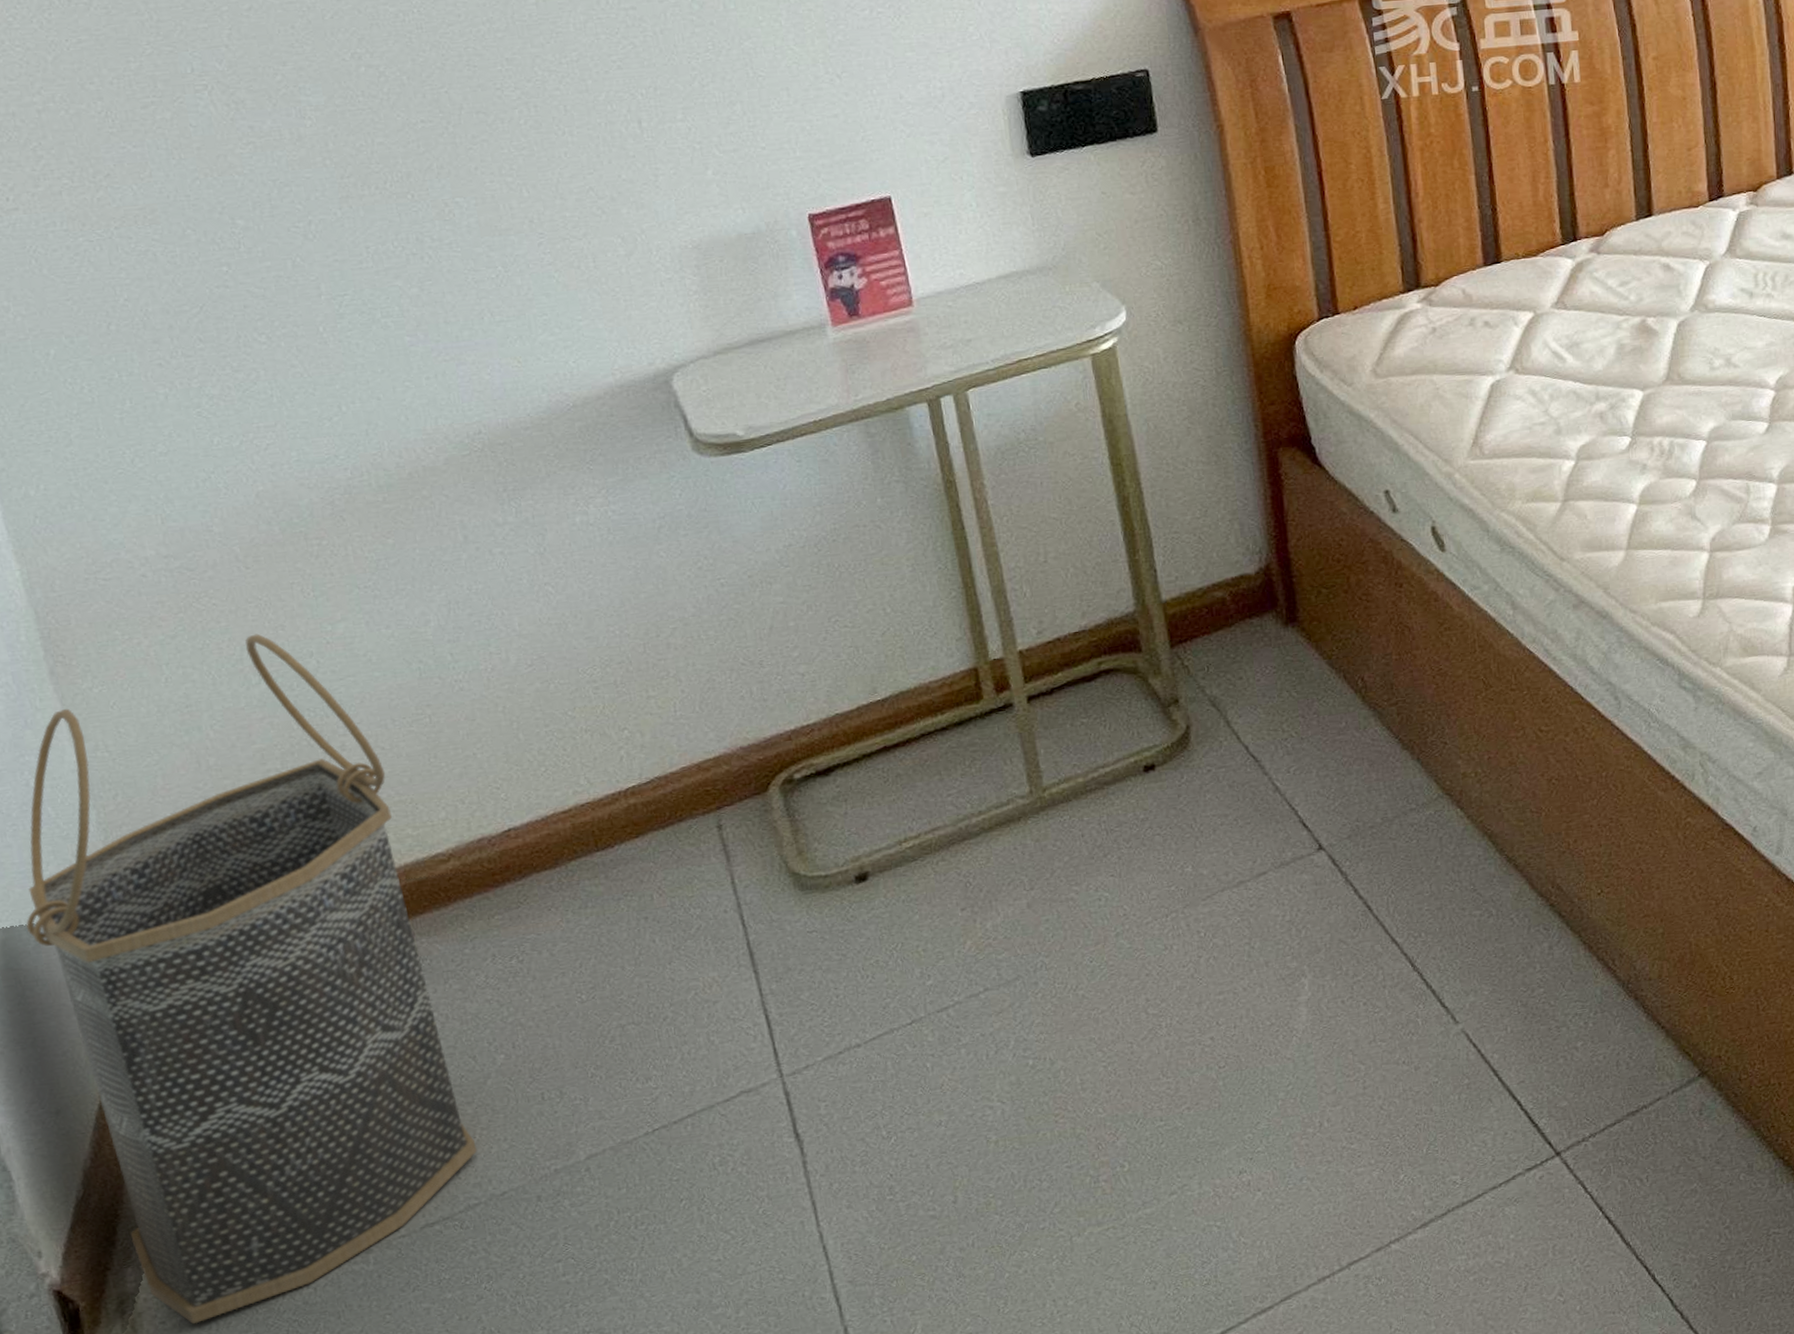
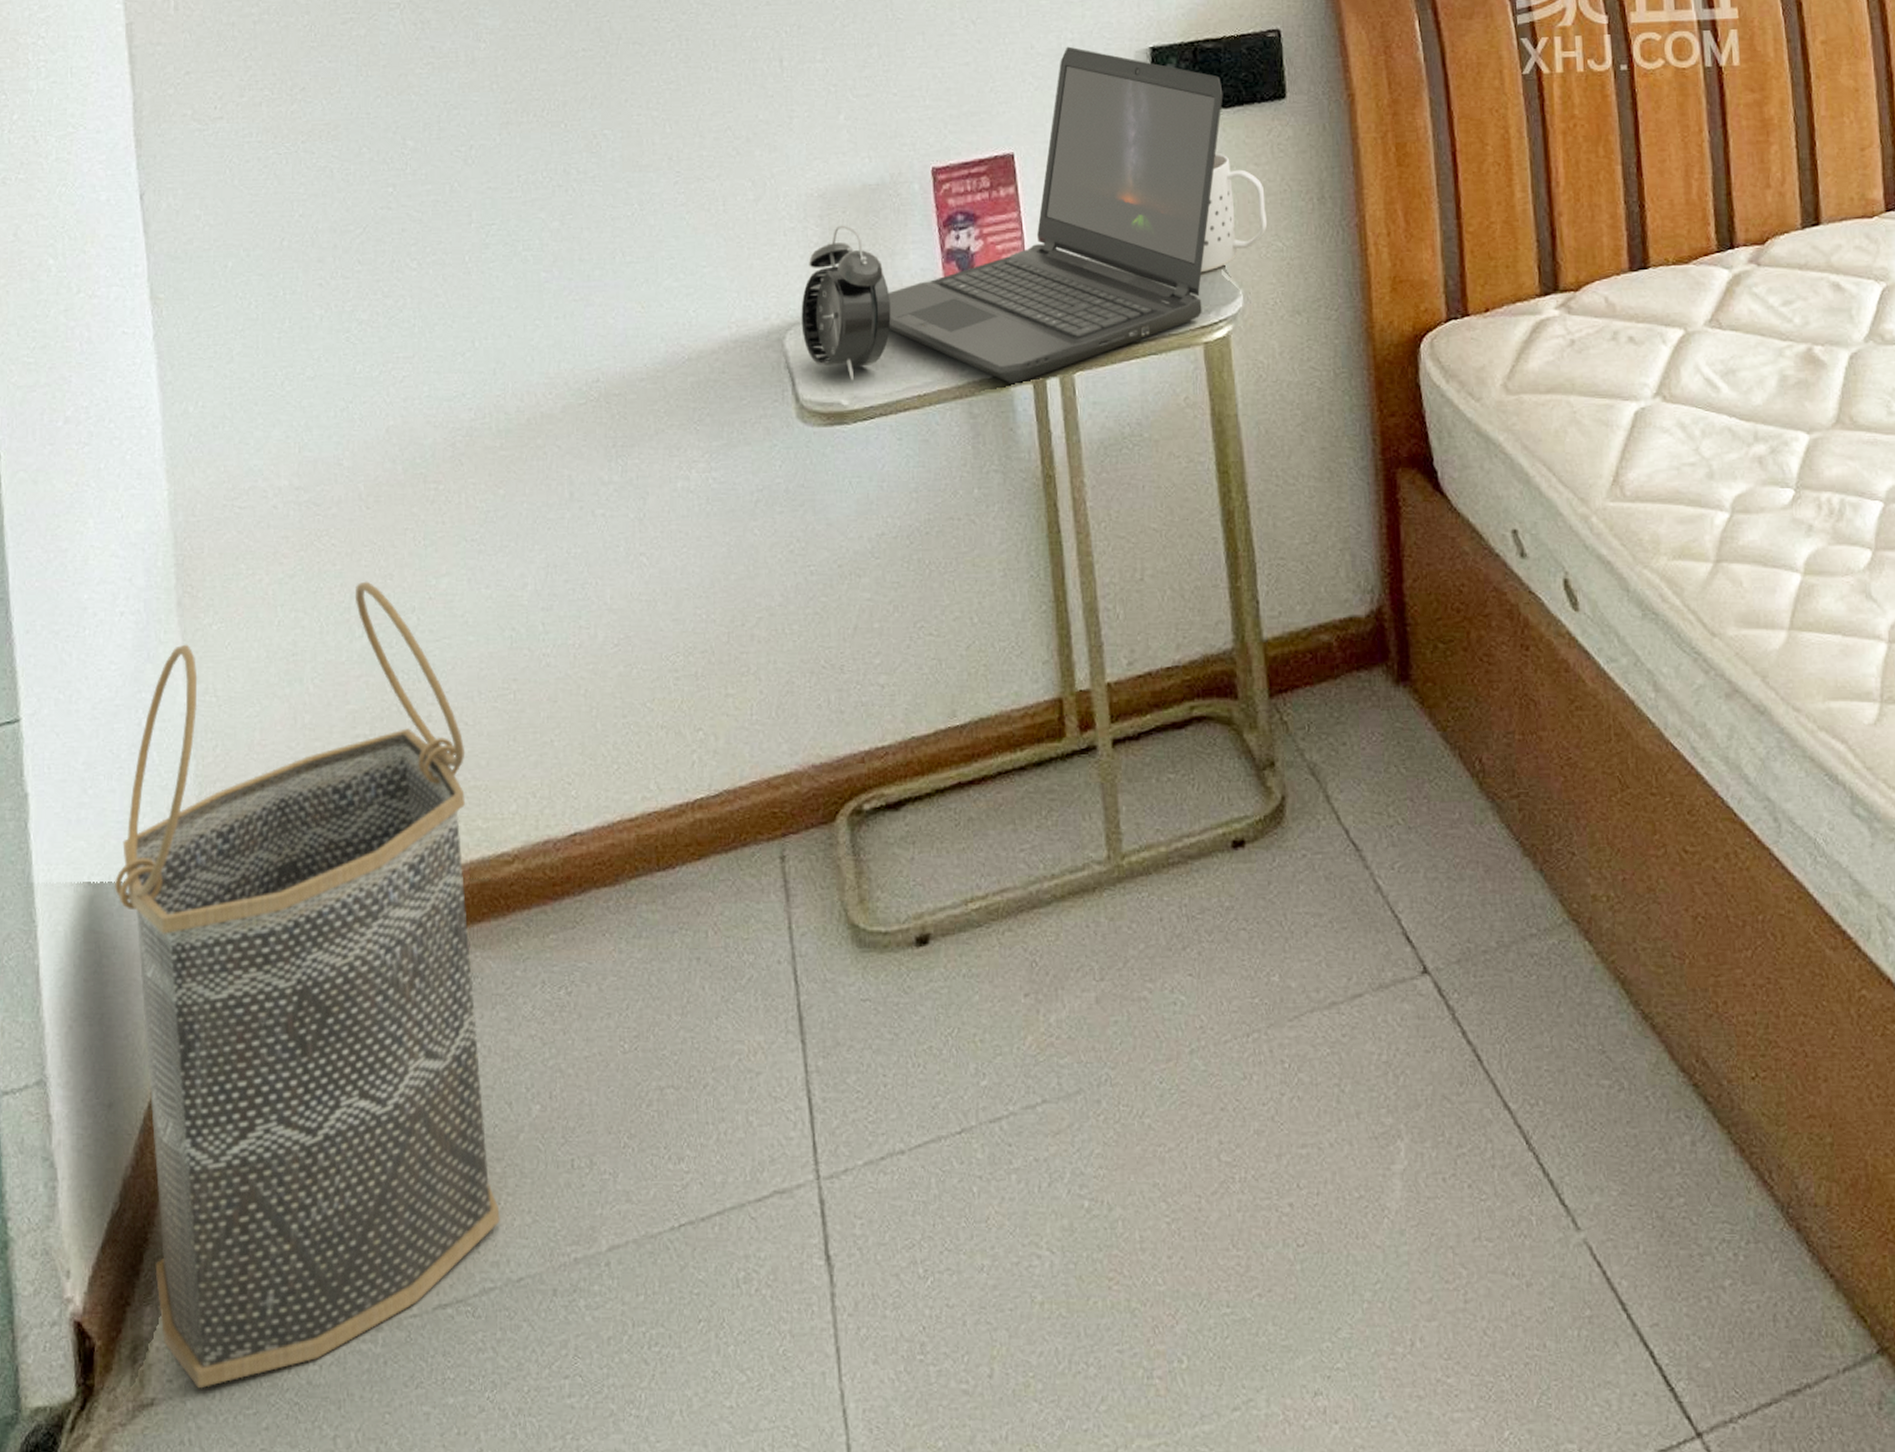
alarm clock: none [686,272,780,413] -> present [801,225,891,381]
laptop computer: none [774,94,1096,405] -> present [887,46,1223,385]
mug: none [1083,185,1146,293] -> present [1200,152,1268,273]

